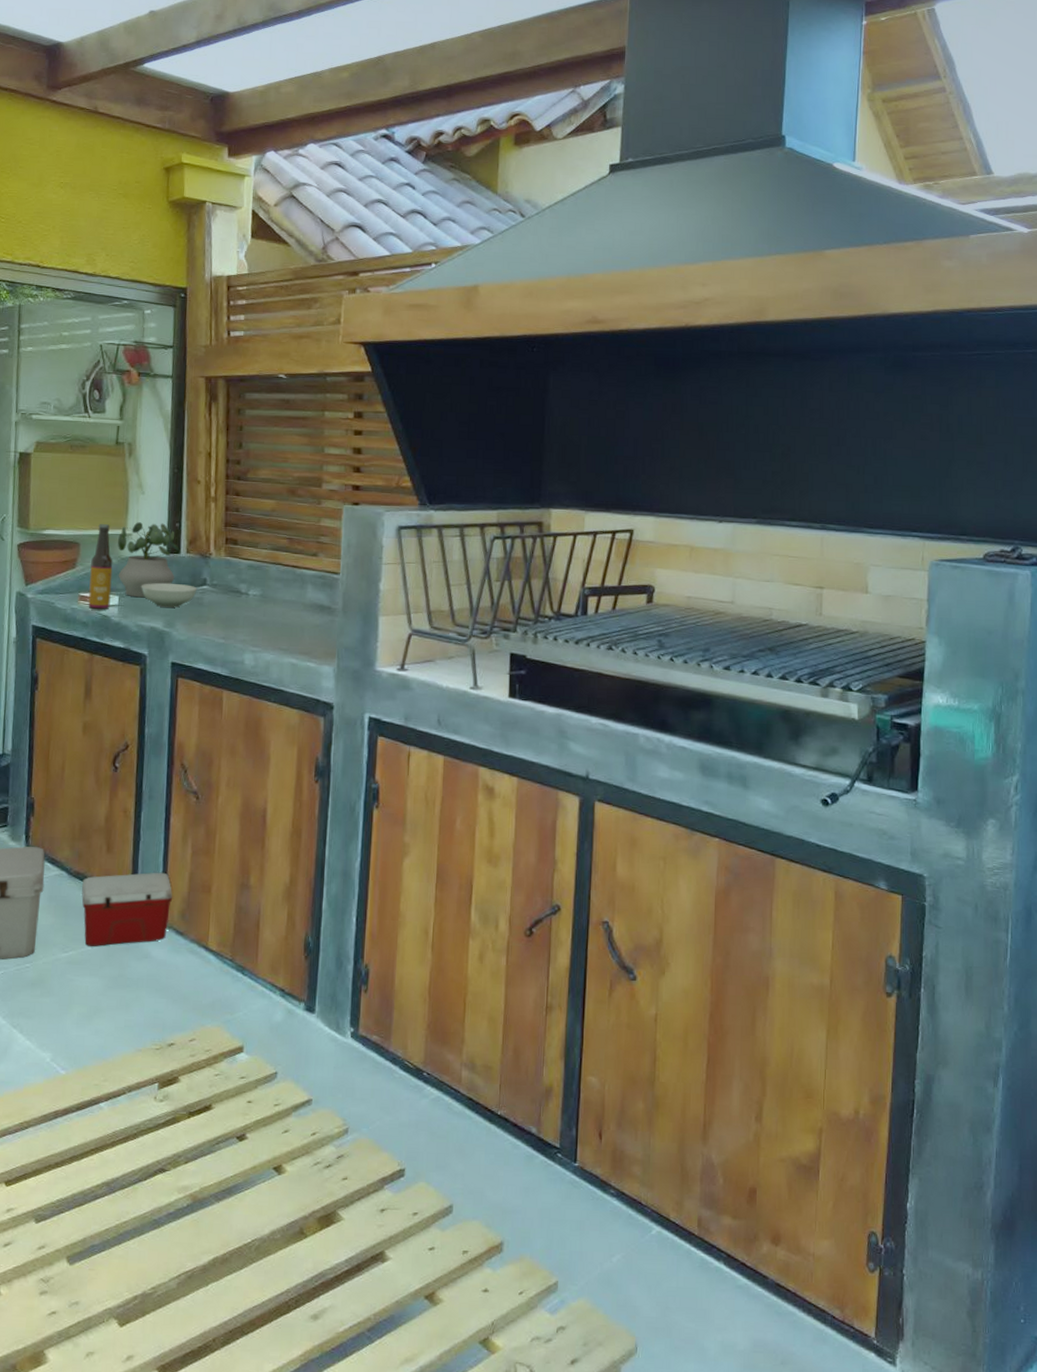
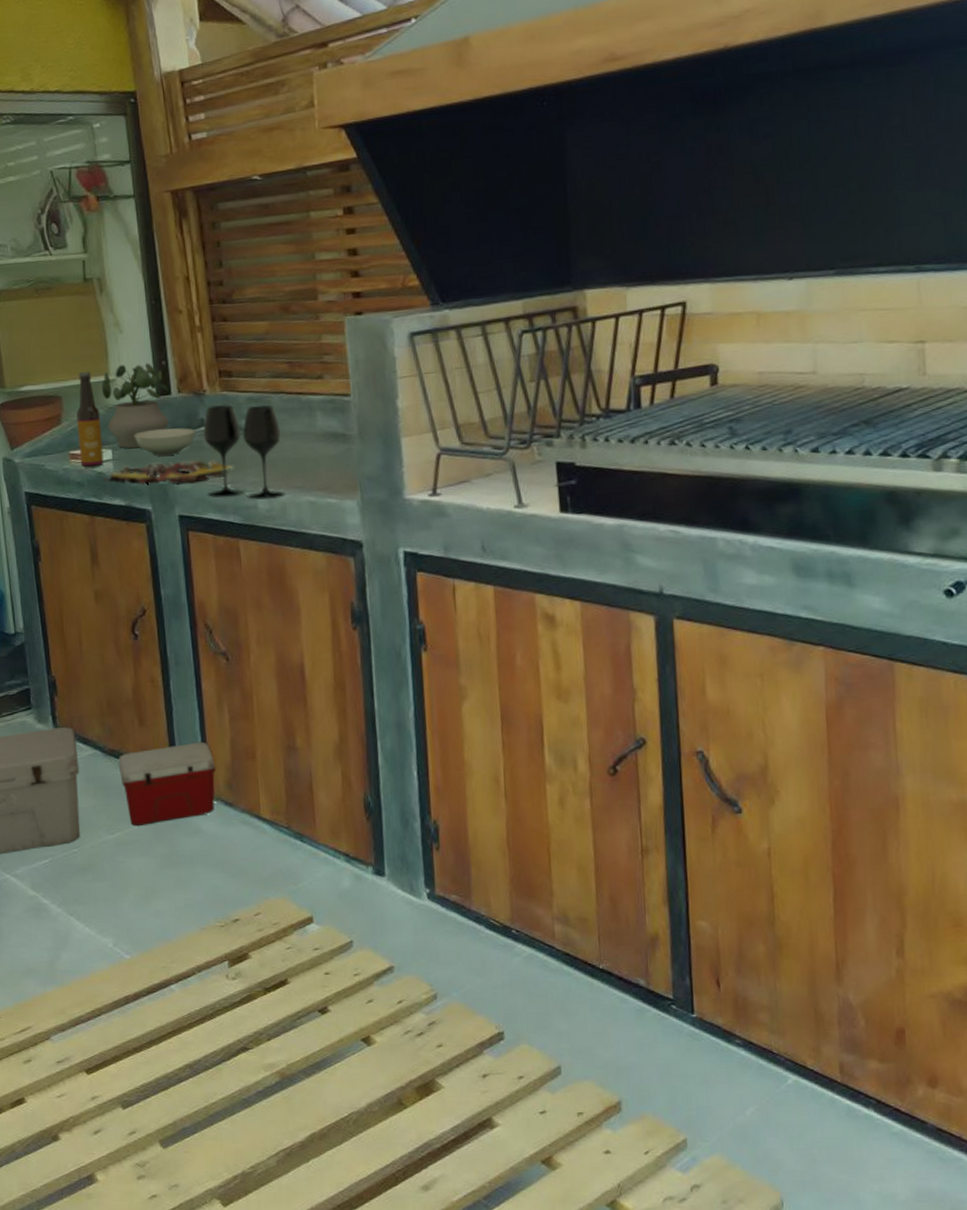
platter: none [105,611,228,635] -> present [102,460,234,486]
wine glass: none [200,567,275,658] -> present [203,404,285,501]

